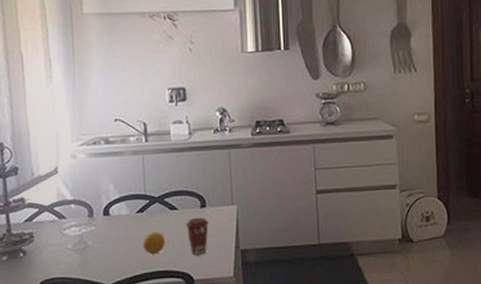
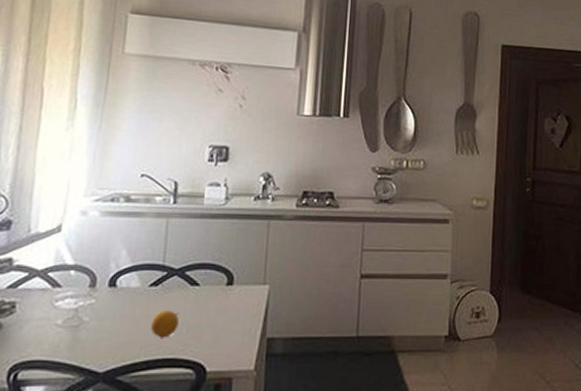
coffee cup: present [186,217,209,255] -> none [206,296,234,341]

